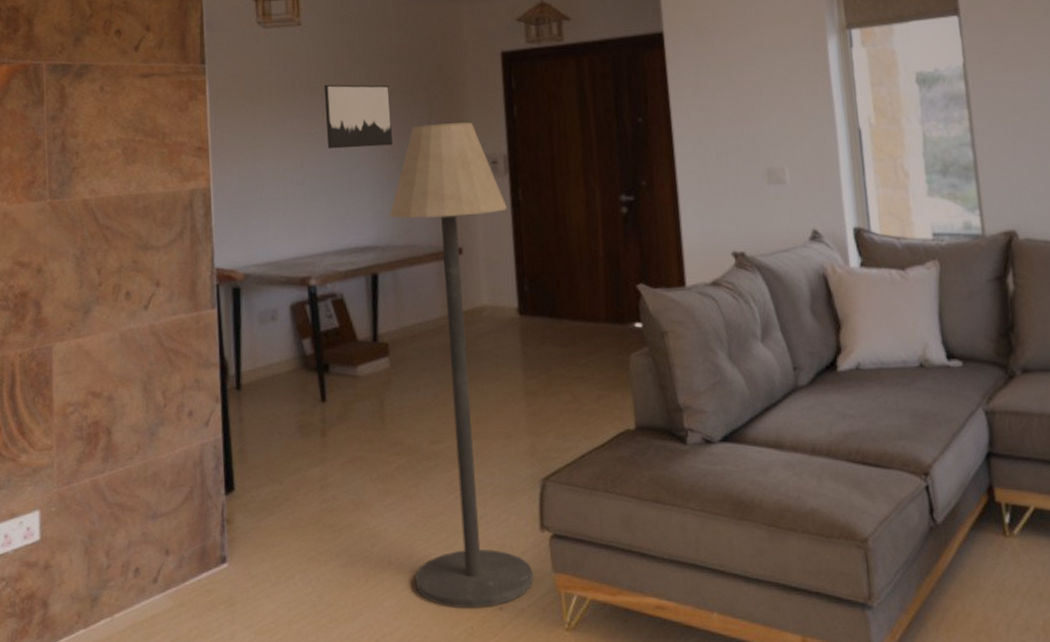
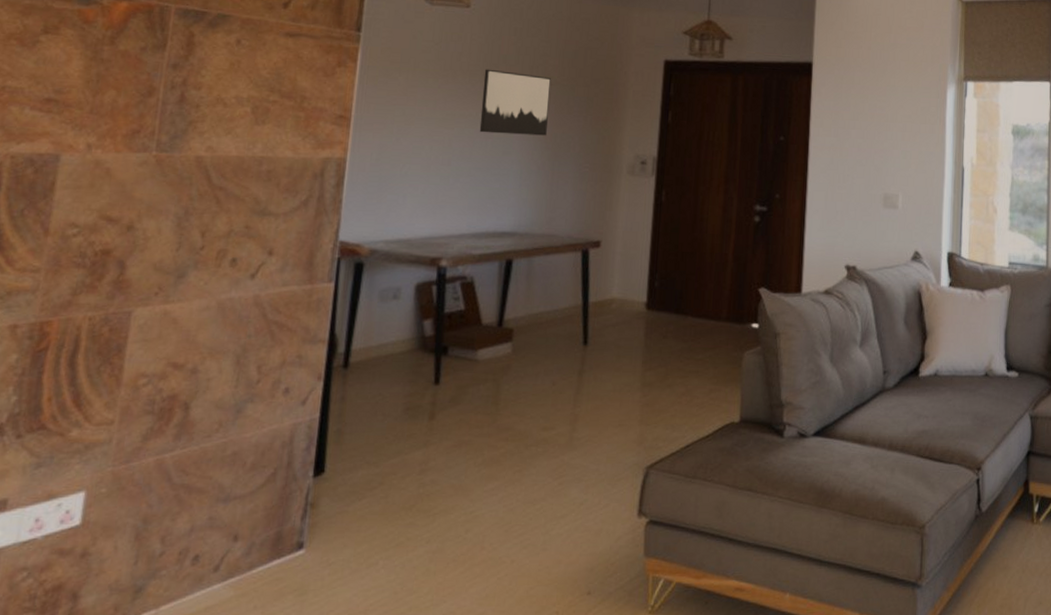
floor lamp: present [390,122,533,609] -> none [505,120,650,594]

